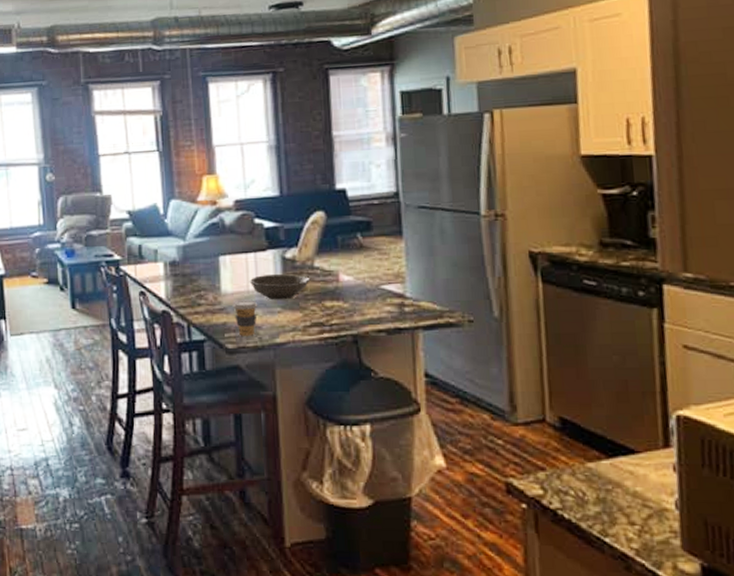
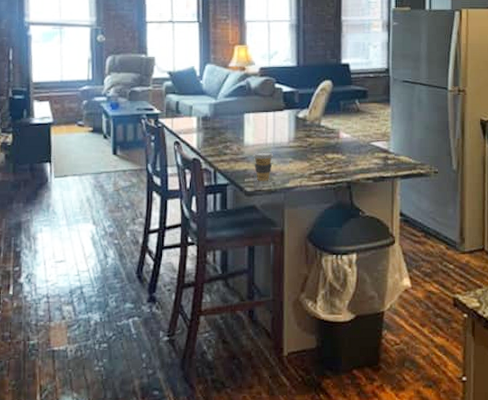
bowl: present [249,273,311,300] -> none [268,130,317,152]

